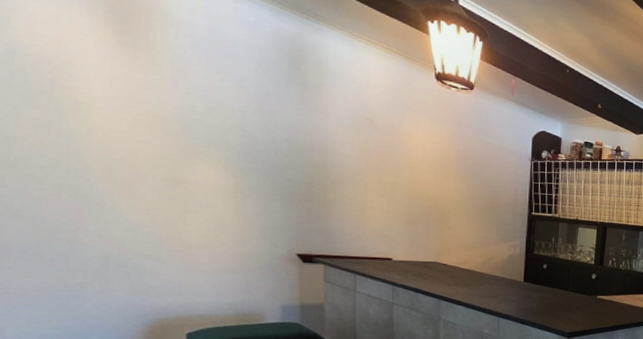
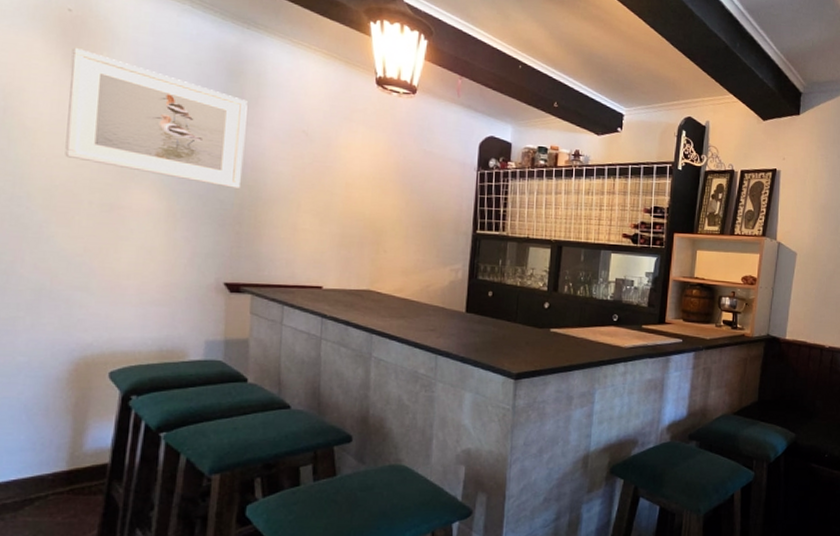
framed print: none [122,25,311,170] -> present [65,47,248,190]

